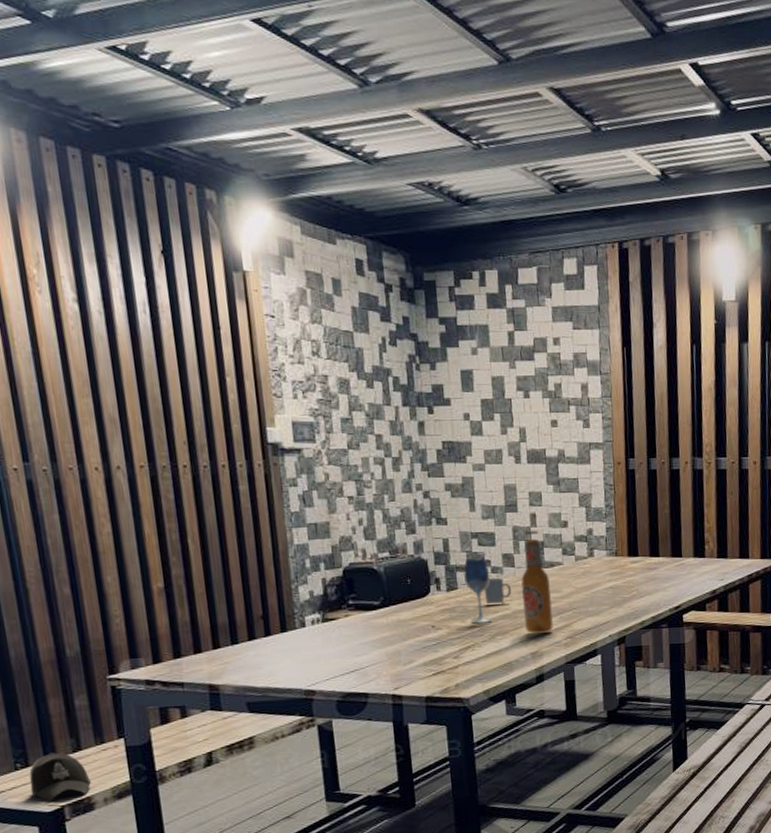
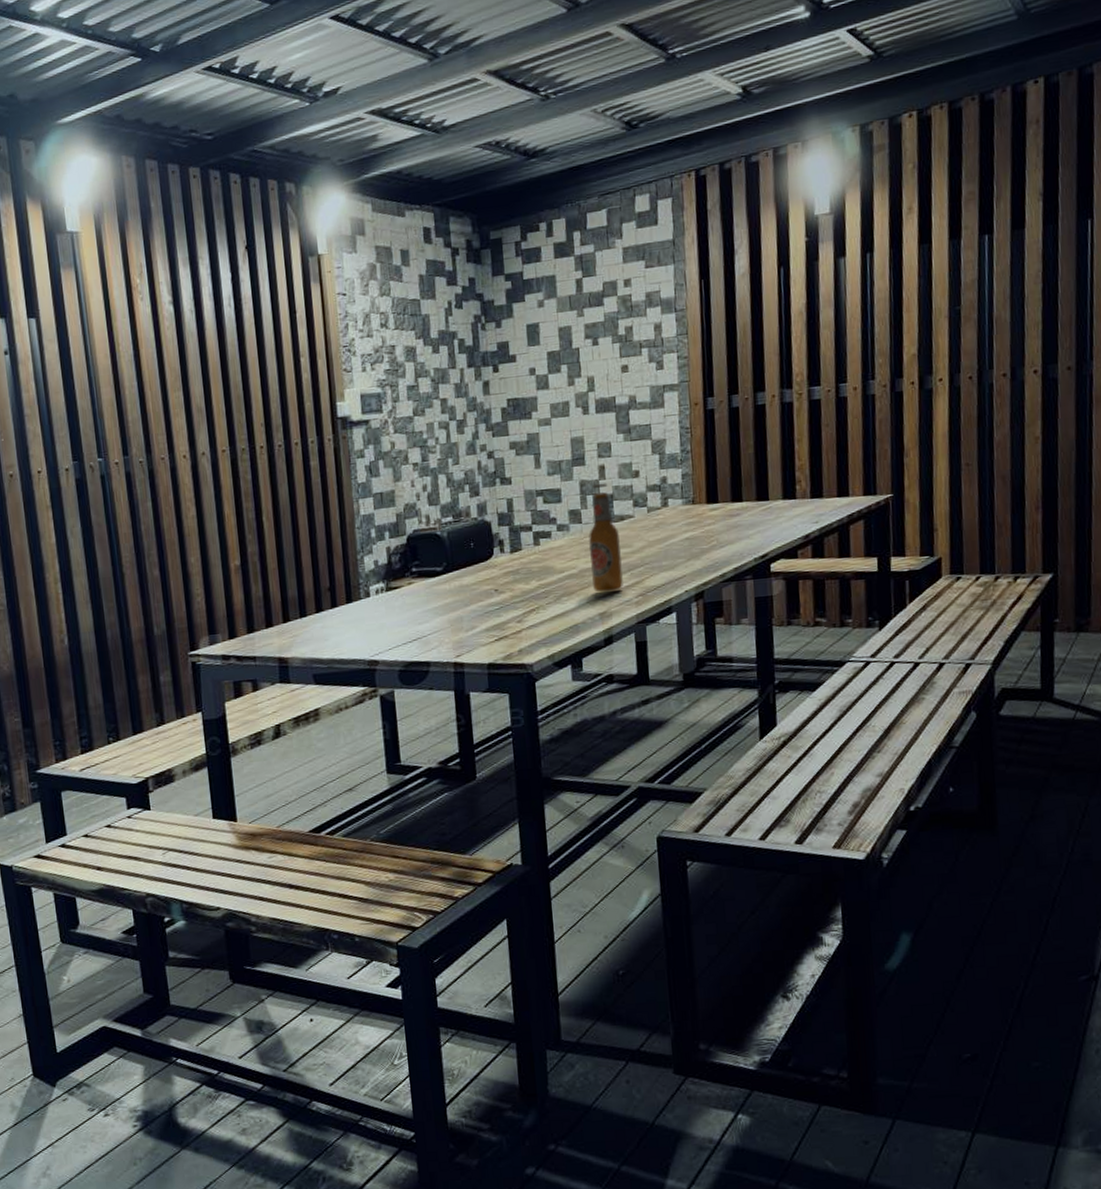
cap: present [29,753,92,801] -> none [120,727,173,773]
wineglass: present [463,557,492,624] -> none [528,515,557,585]
mug: present [484,578,512,605] -> none [549,536,579,565]

